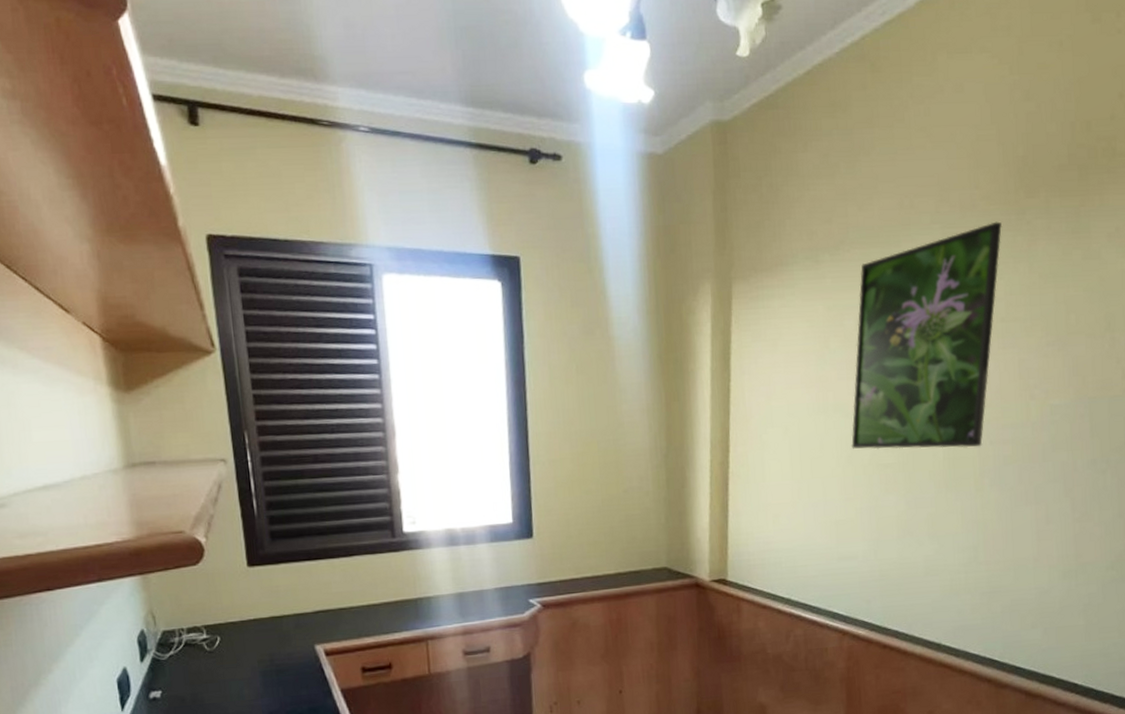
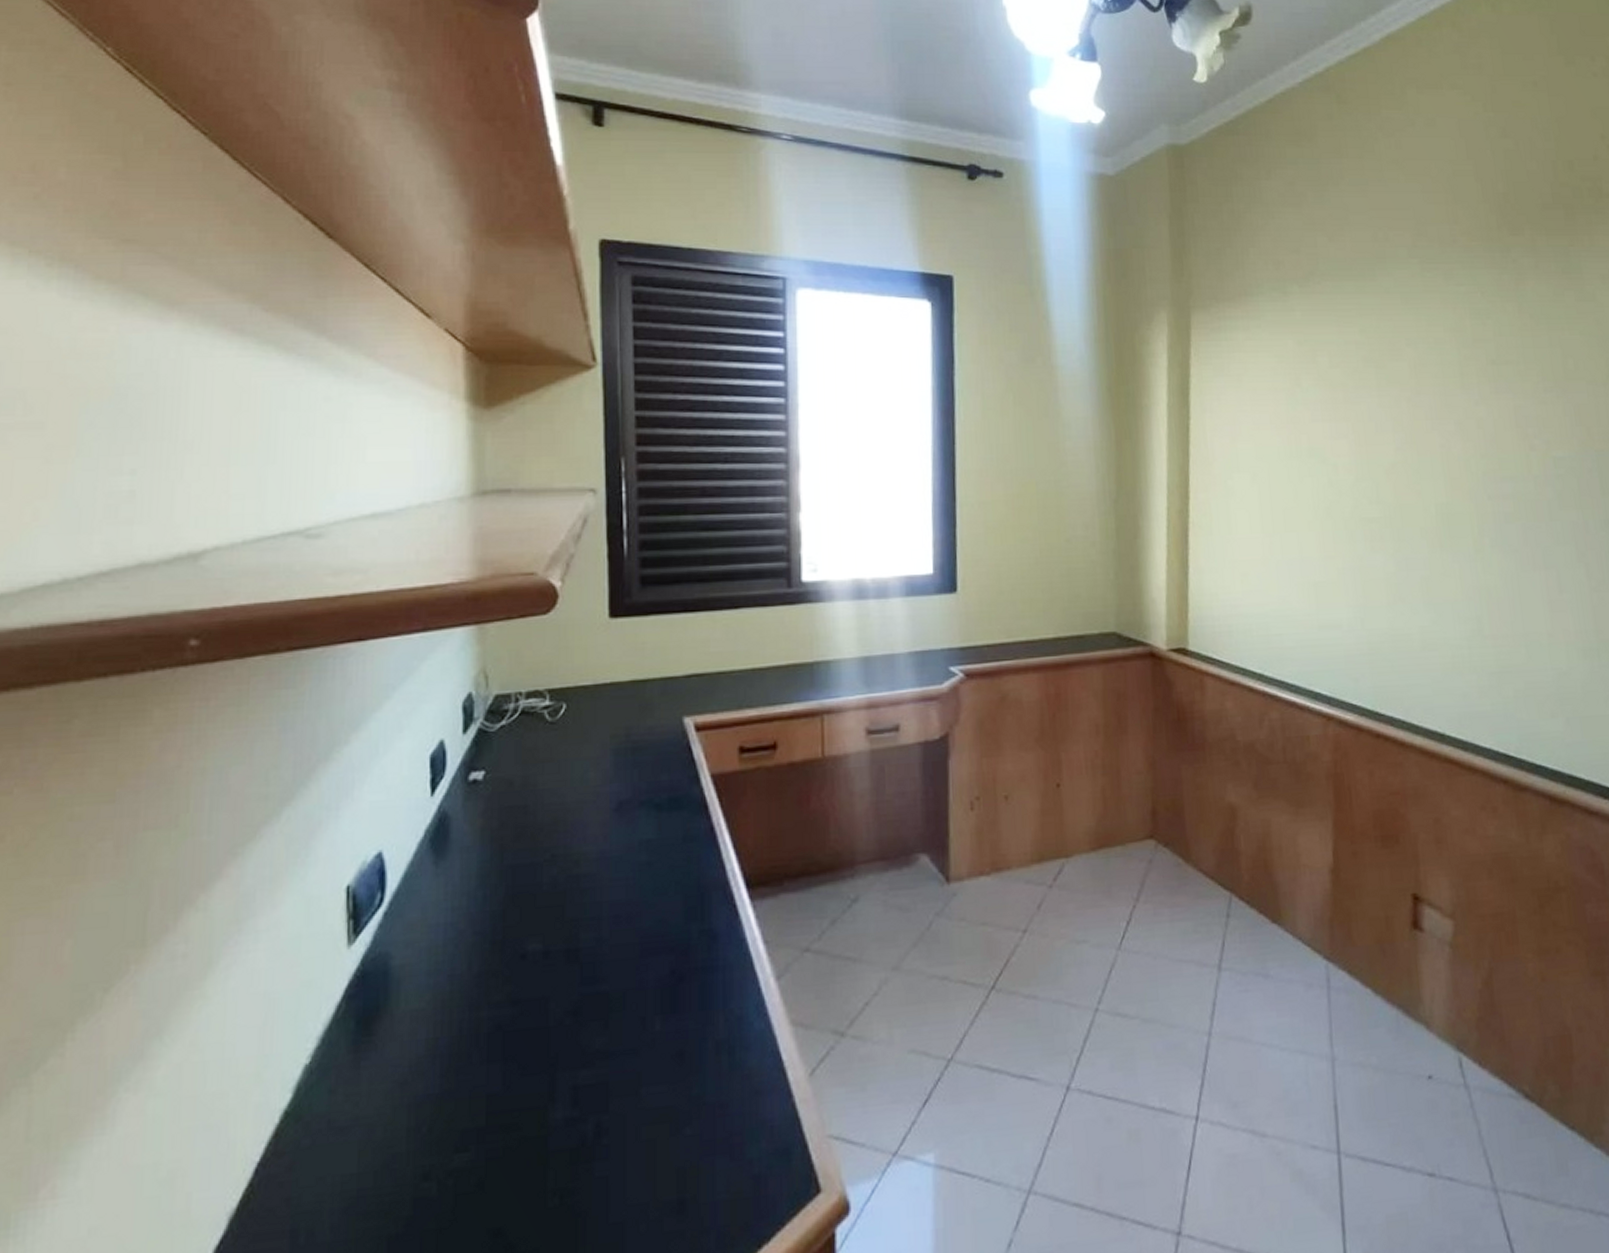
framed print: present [850,221,1003,450] -> none [1329,258,1487,503]

